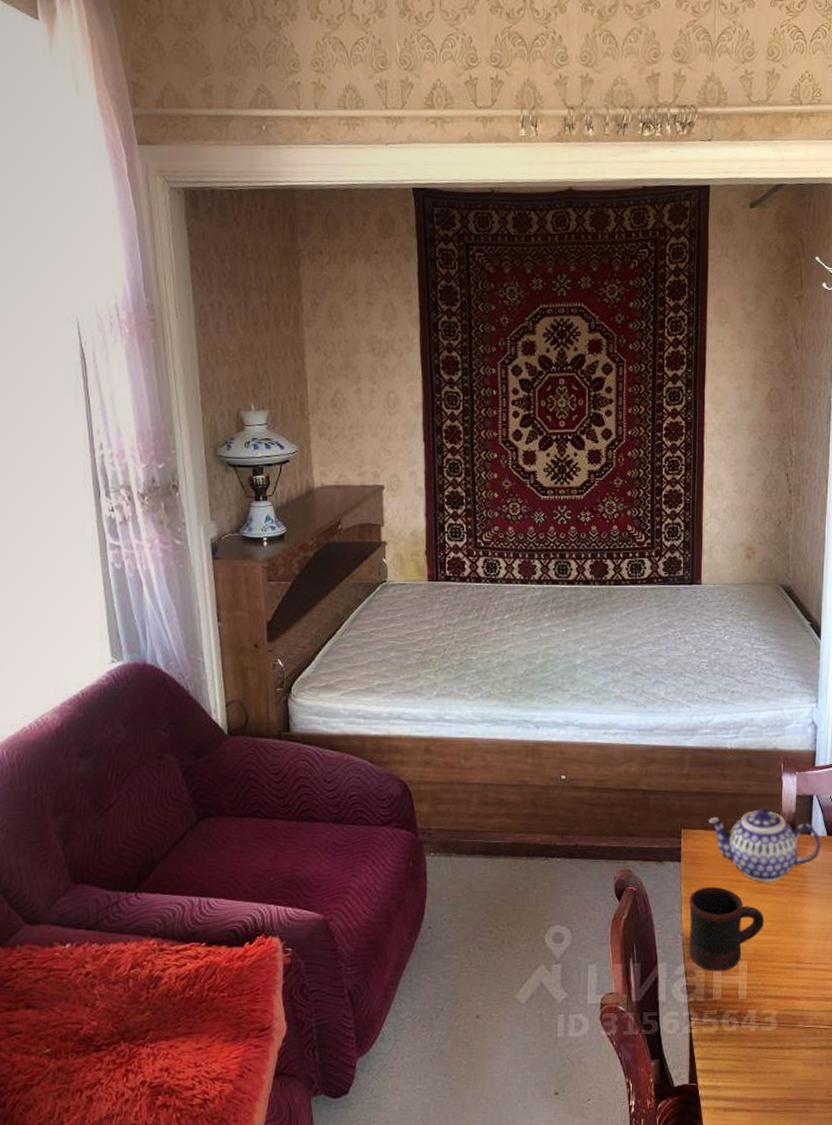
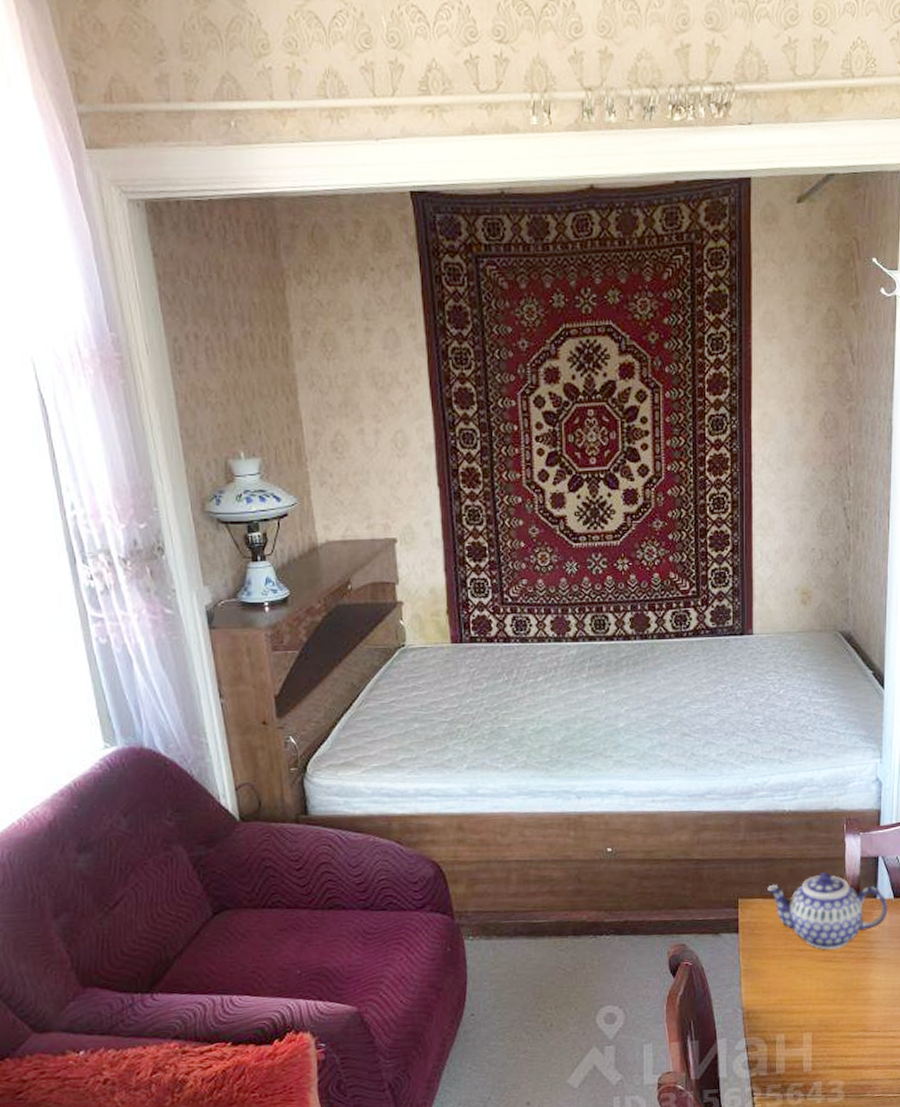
mug: present [688,886,765,971] -> none [749,957,829,1044]

